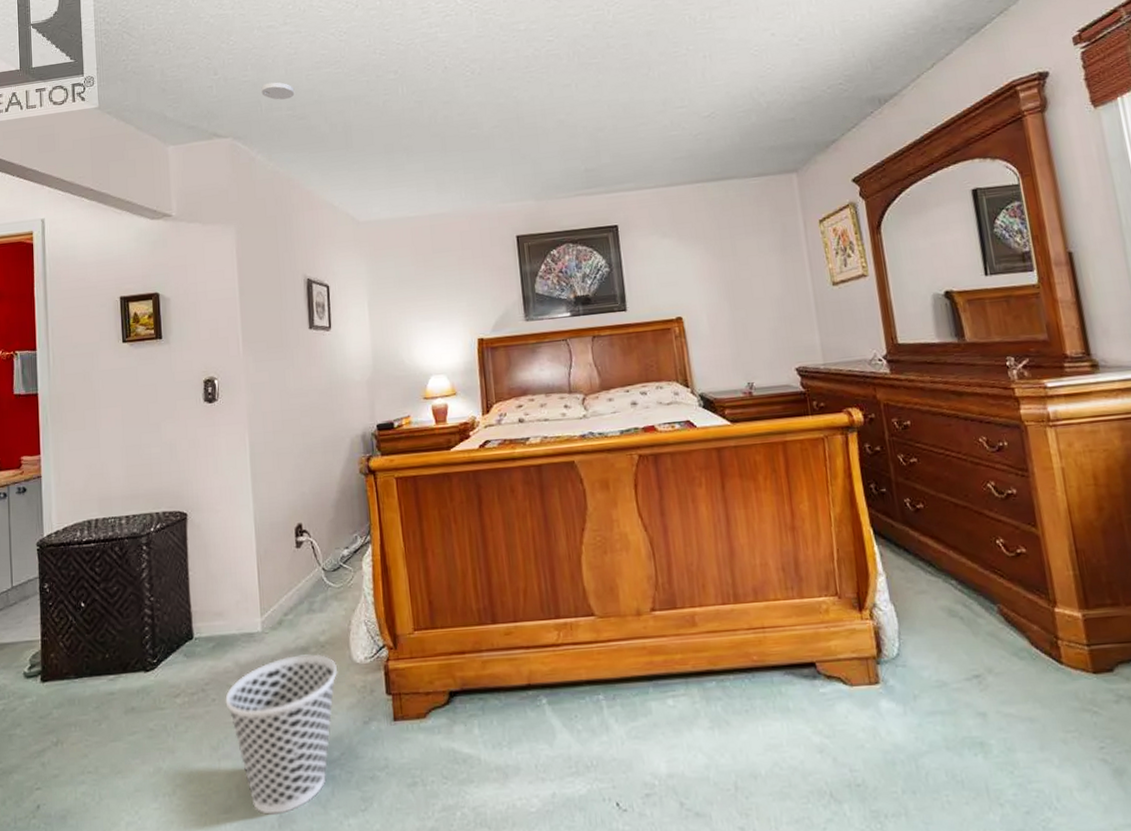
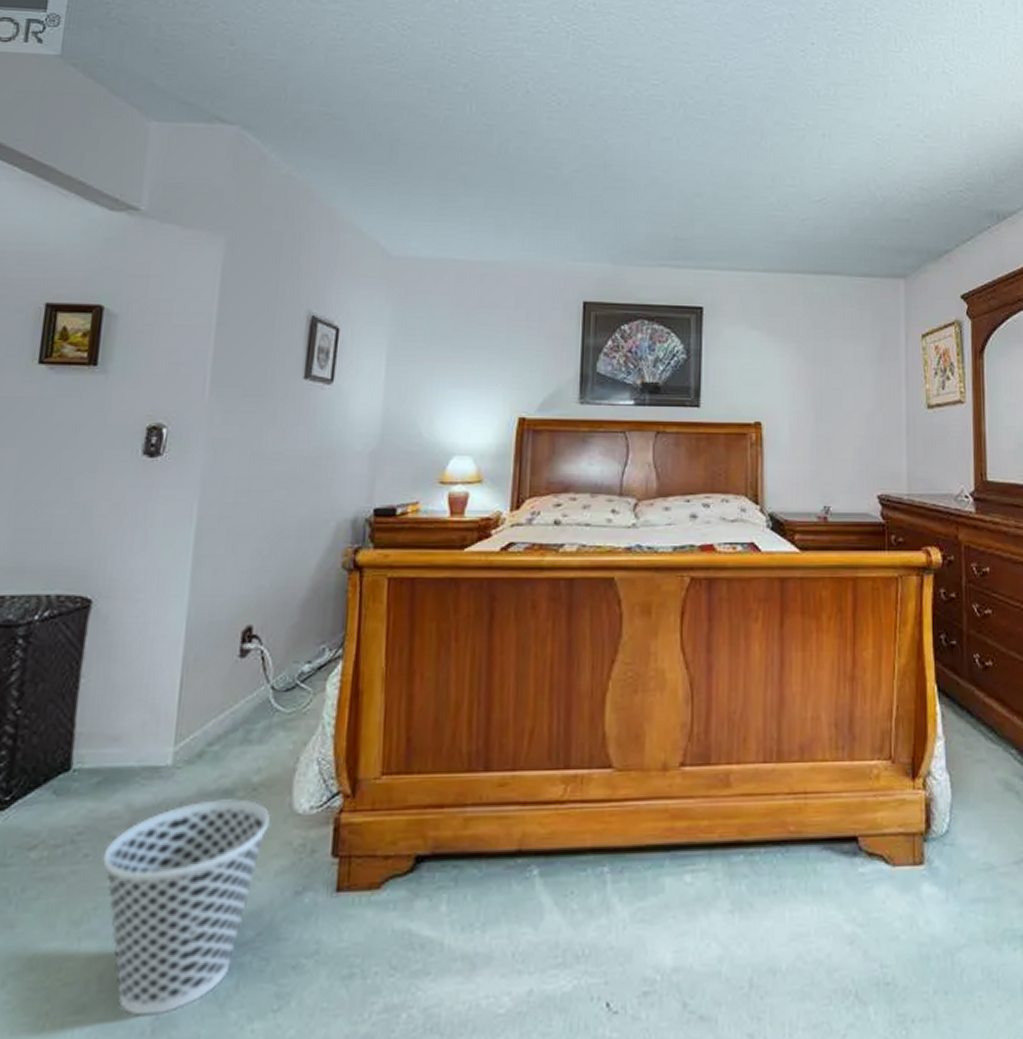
smoke detector: present [261,82,295,100] -> none [289,68,334,92]

